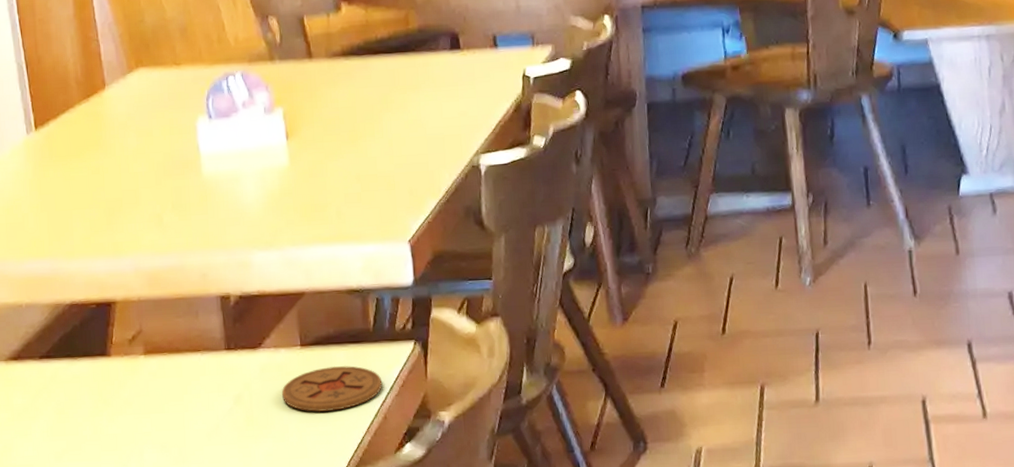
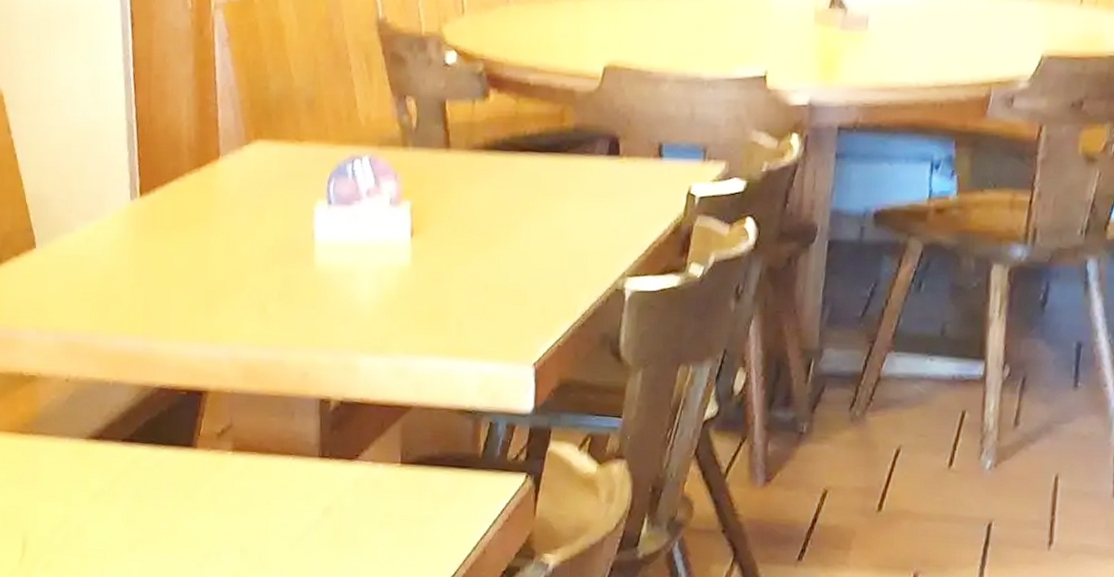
coaster: present [281,365,383,413] -> none [374,489,486,538]

